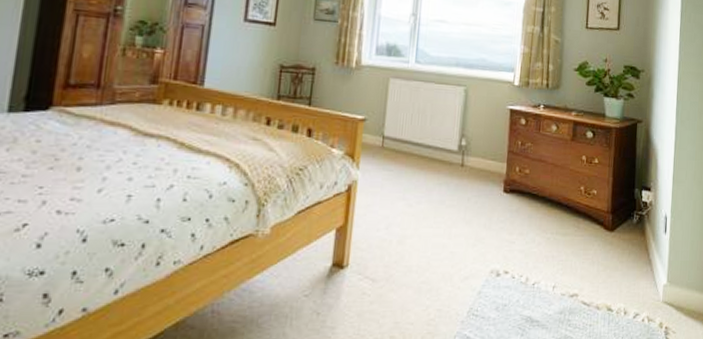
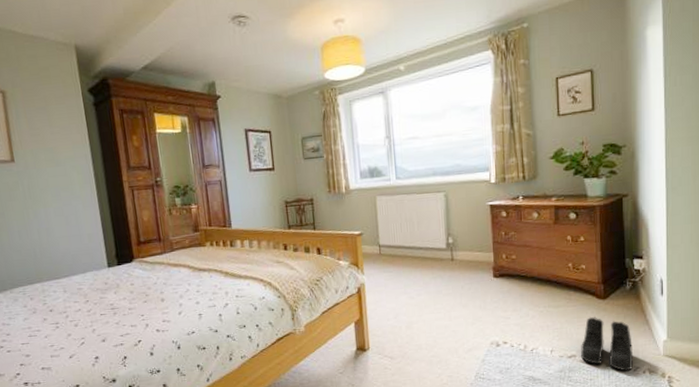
boots: none [583,251,634,317] -> present [581,317,633,371]

